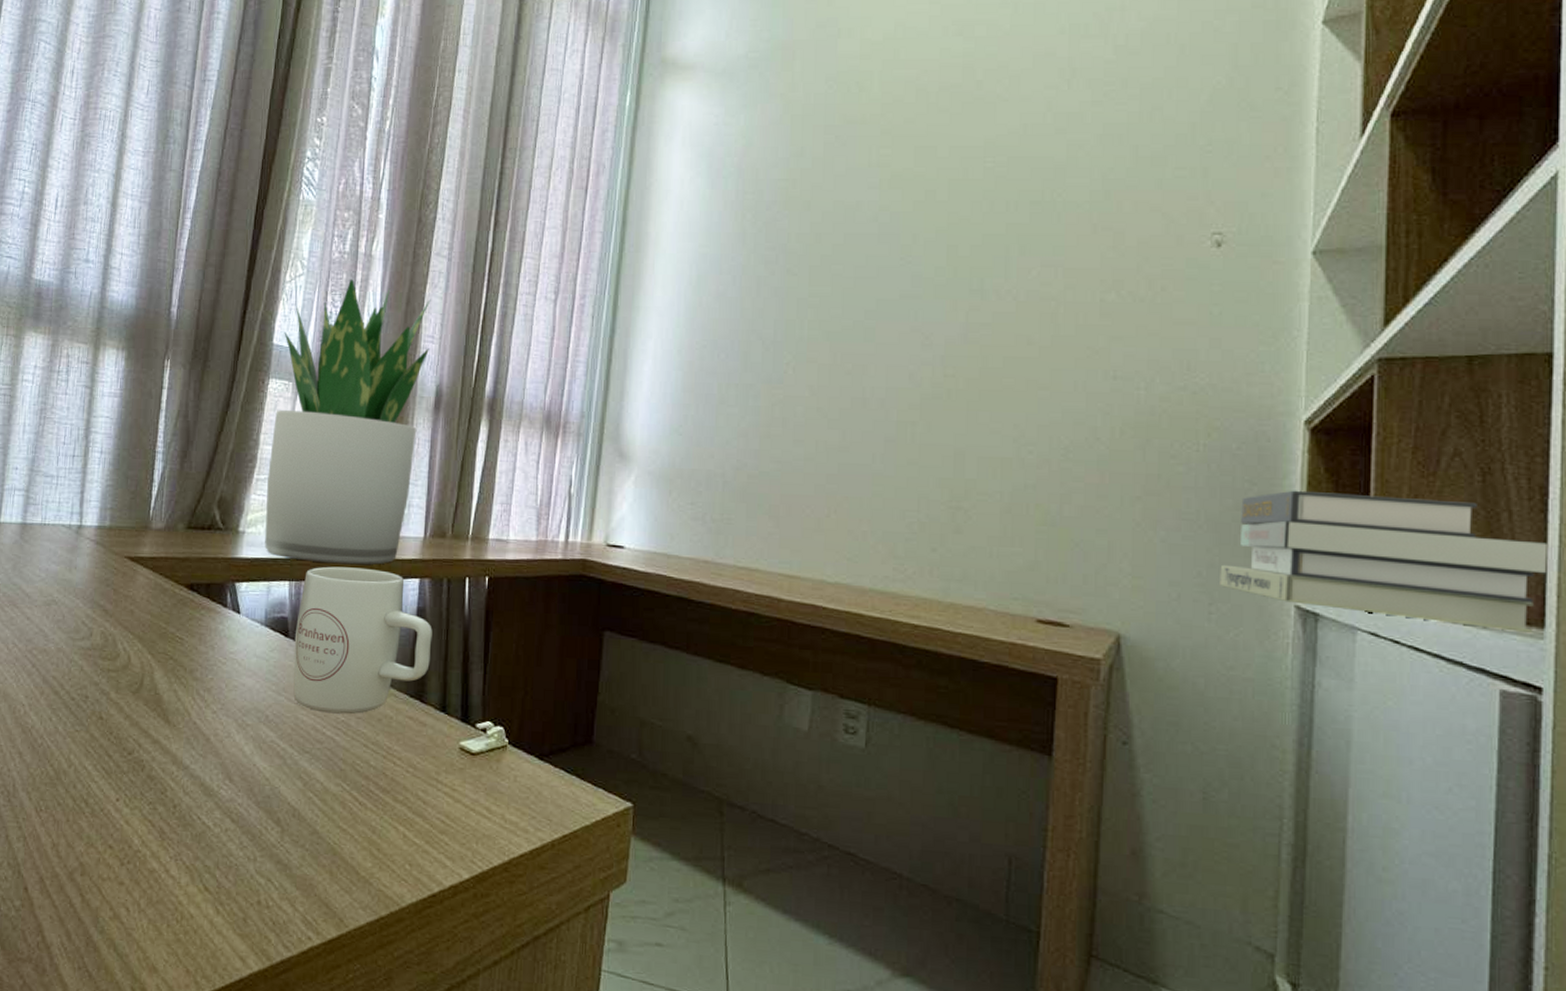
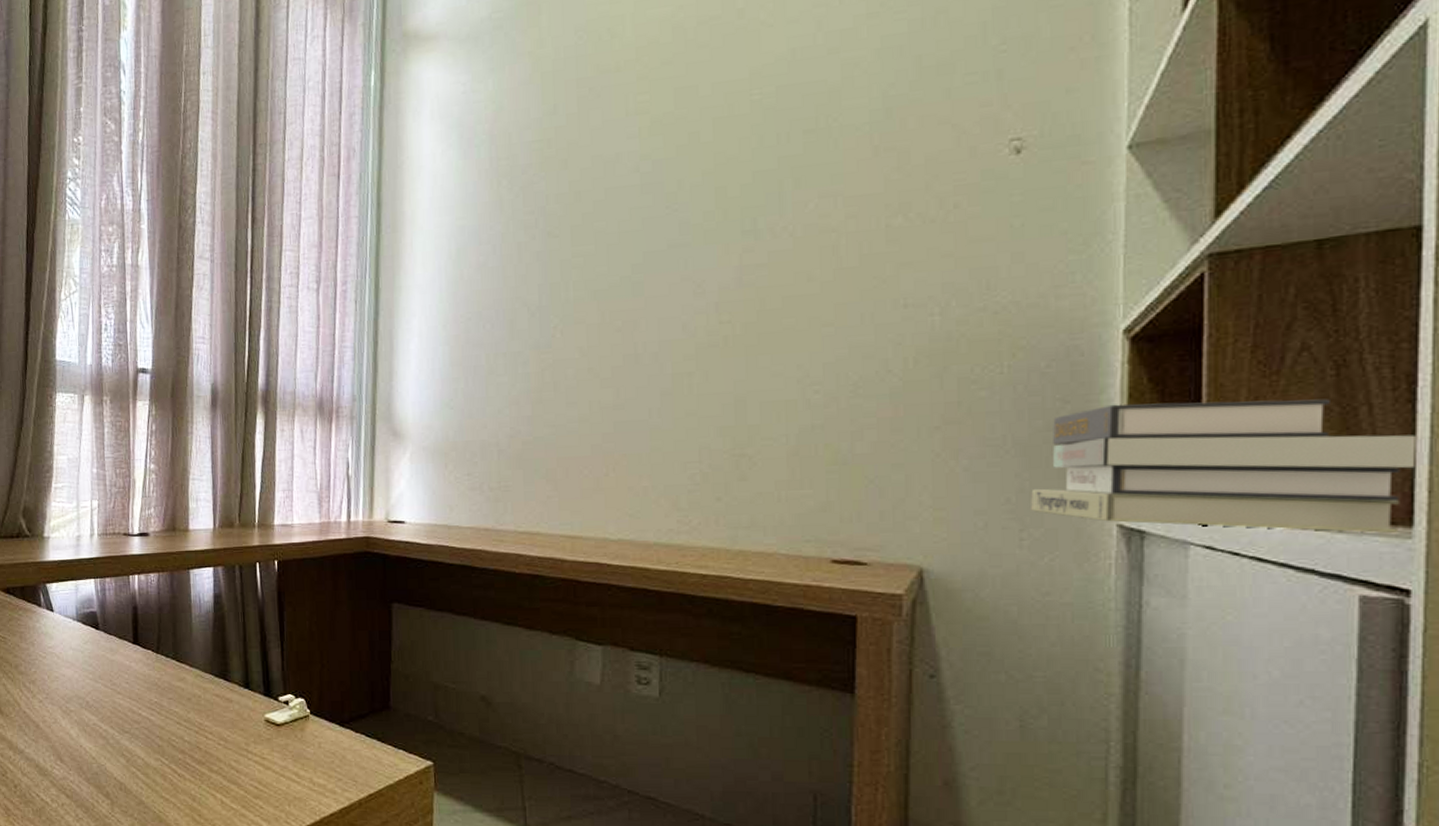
planter: present [265,279,431,565] -> none [64,290,201,560]
mug: present [293,566,432,715] -> none [104,561,230,696]

